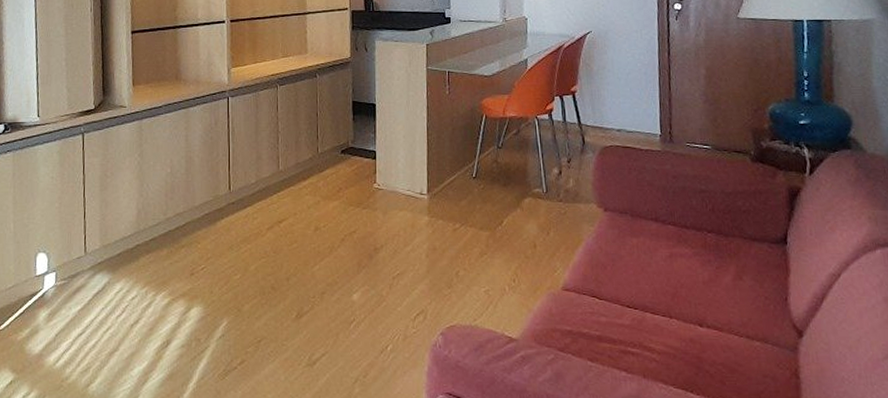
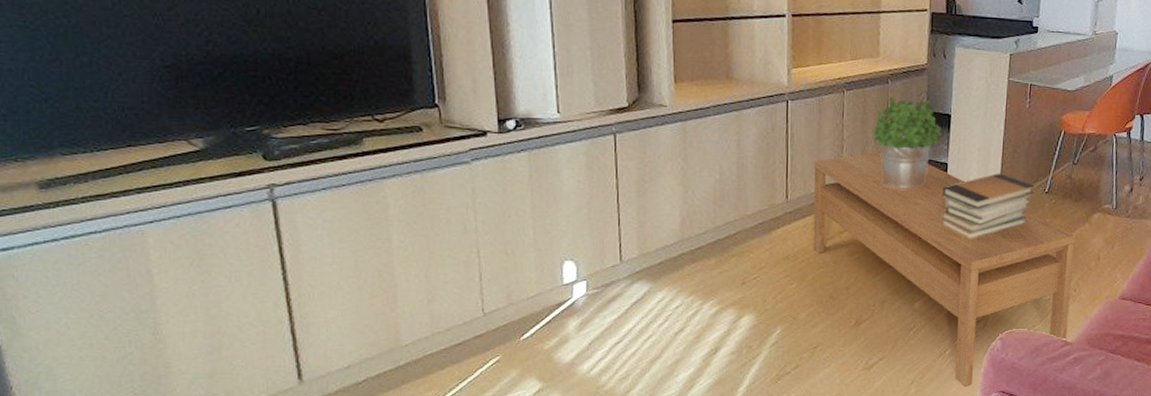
coffee table: none [253,142,511,388] -> present [813,152,1076,388]
potted plant: none [304,89,368,178] -> present [871,97,942,189]
book stack: none [372,159,462,227] -> present [940,173,1035,240]

